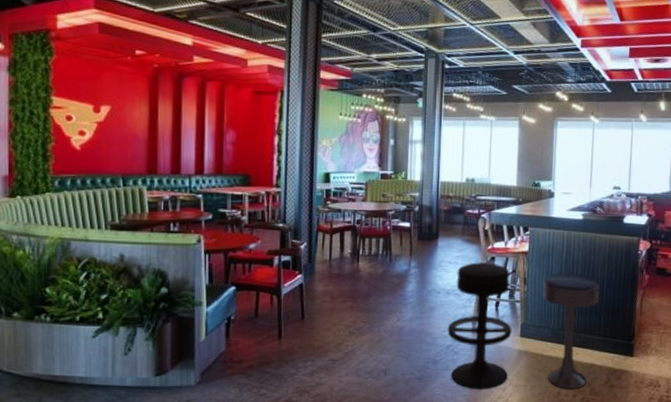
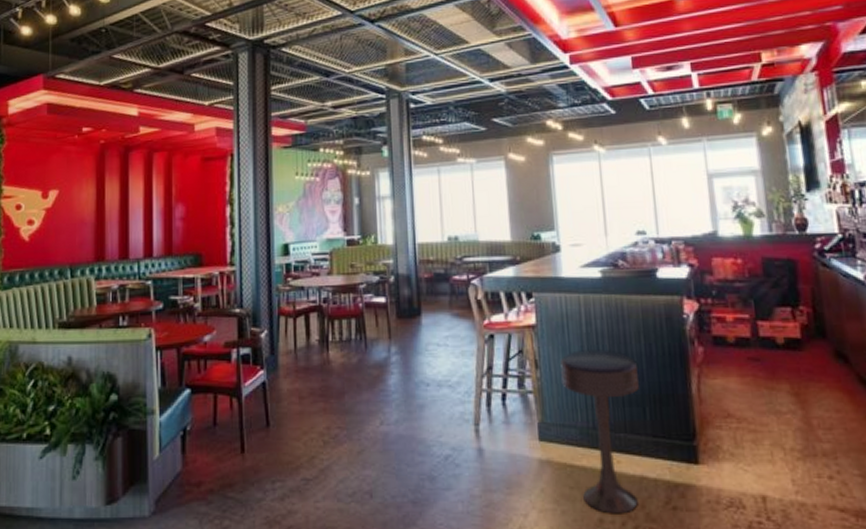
bar stool: present [447,261,512,389] -> none [443,340,529,516]

